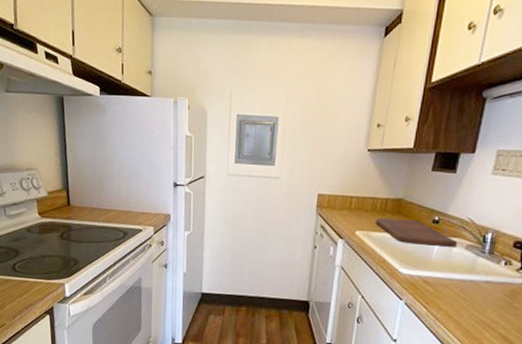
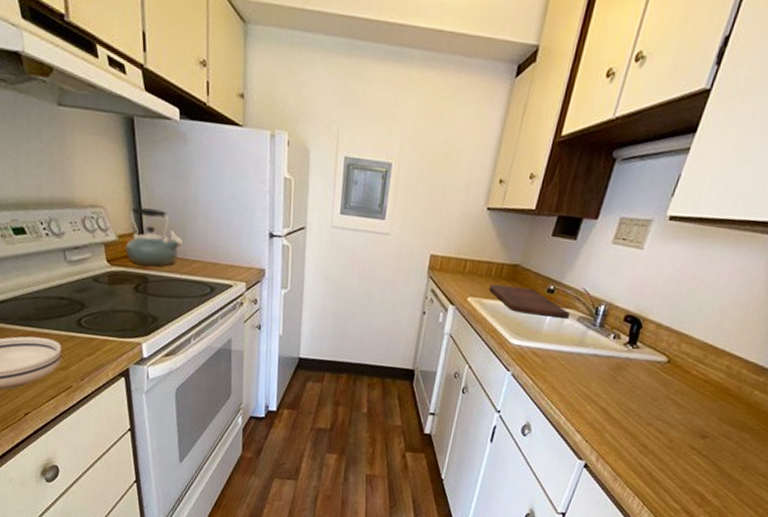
kettle: none [53,167,102,217] -> present [125,206,184,267]

